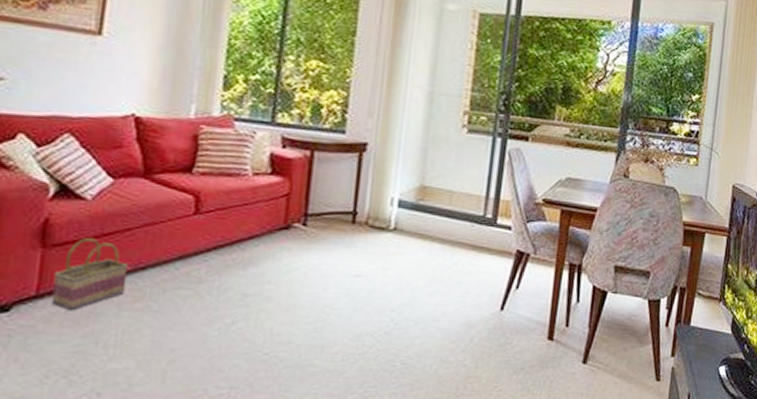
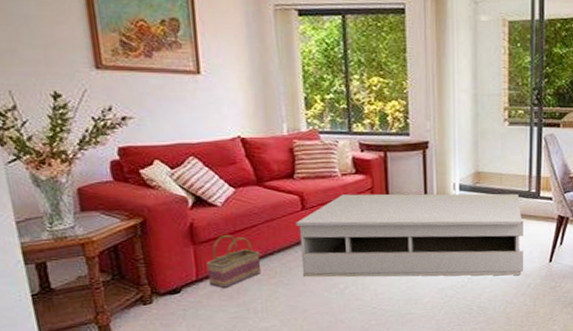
coffee table: none [178,199,473,324] -> present [296,193,523,278]

